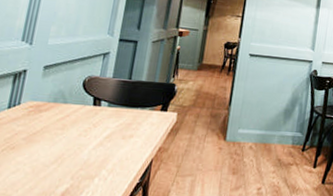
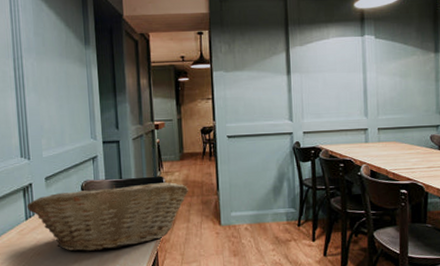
fruit basket: none [13,84,200,153] -> present [27,182,189,252]

